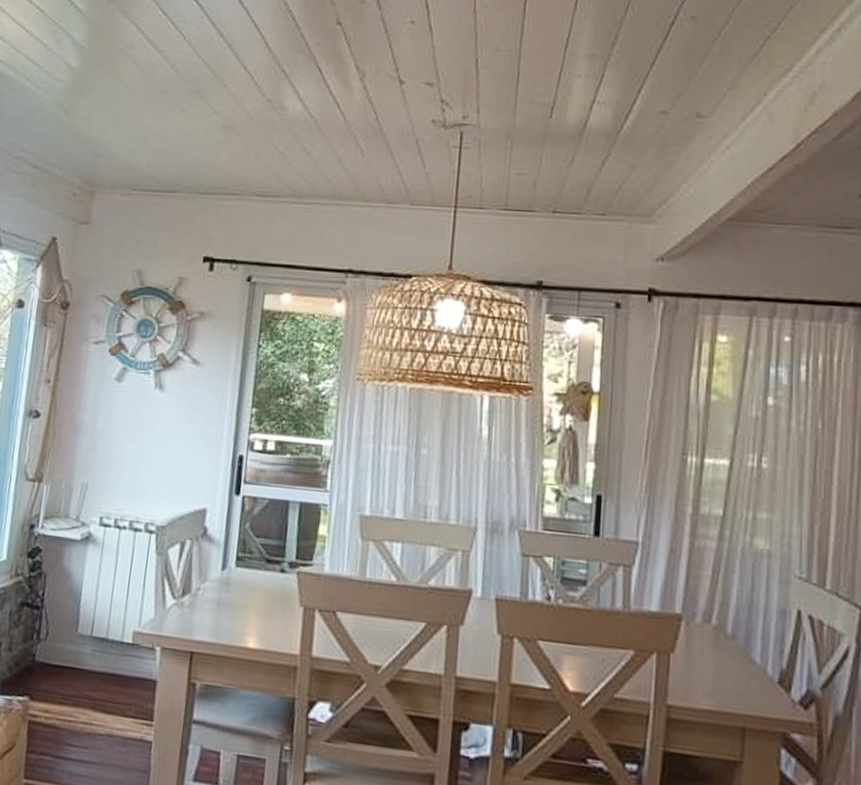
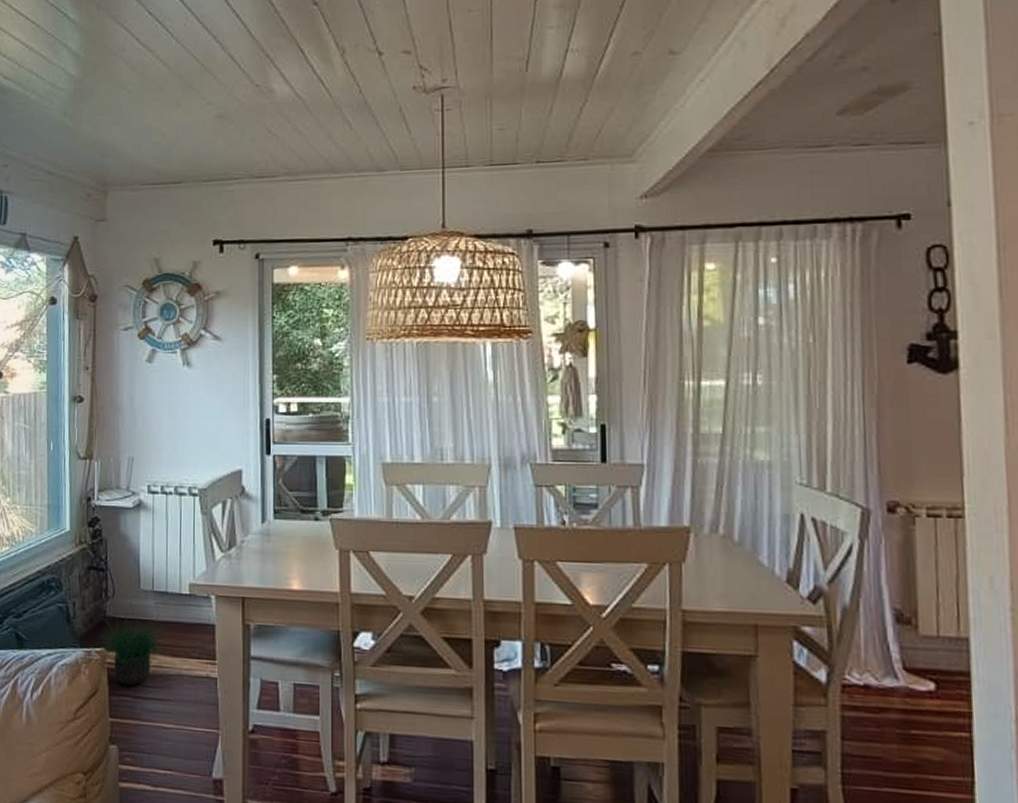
potted plant: none [22,649,102,744] -> present [98,604,168,686]

